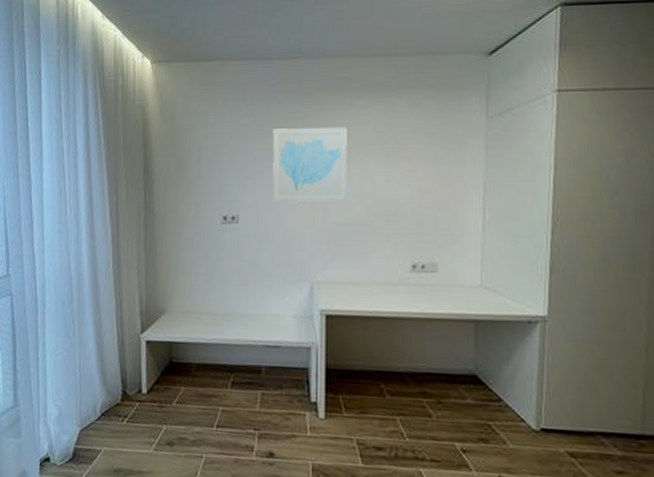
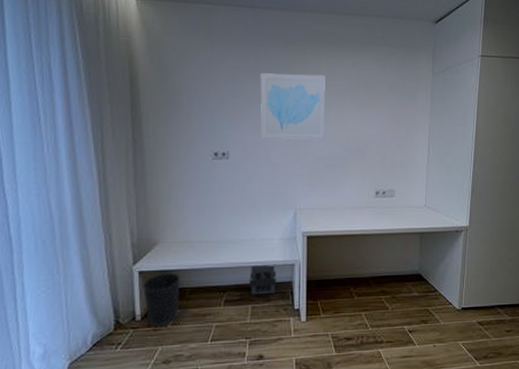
wastebasket: none [148,344,187,403] -> present [141,273,181,327]
speaker: none [259,345,290,381] -> present [249,264,277,295]

